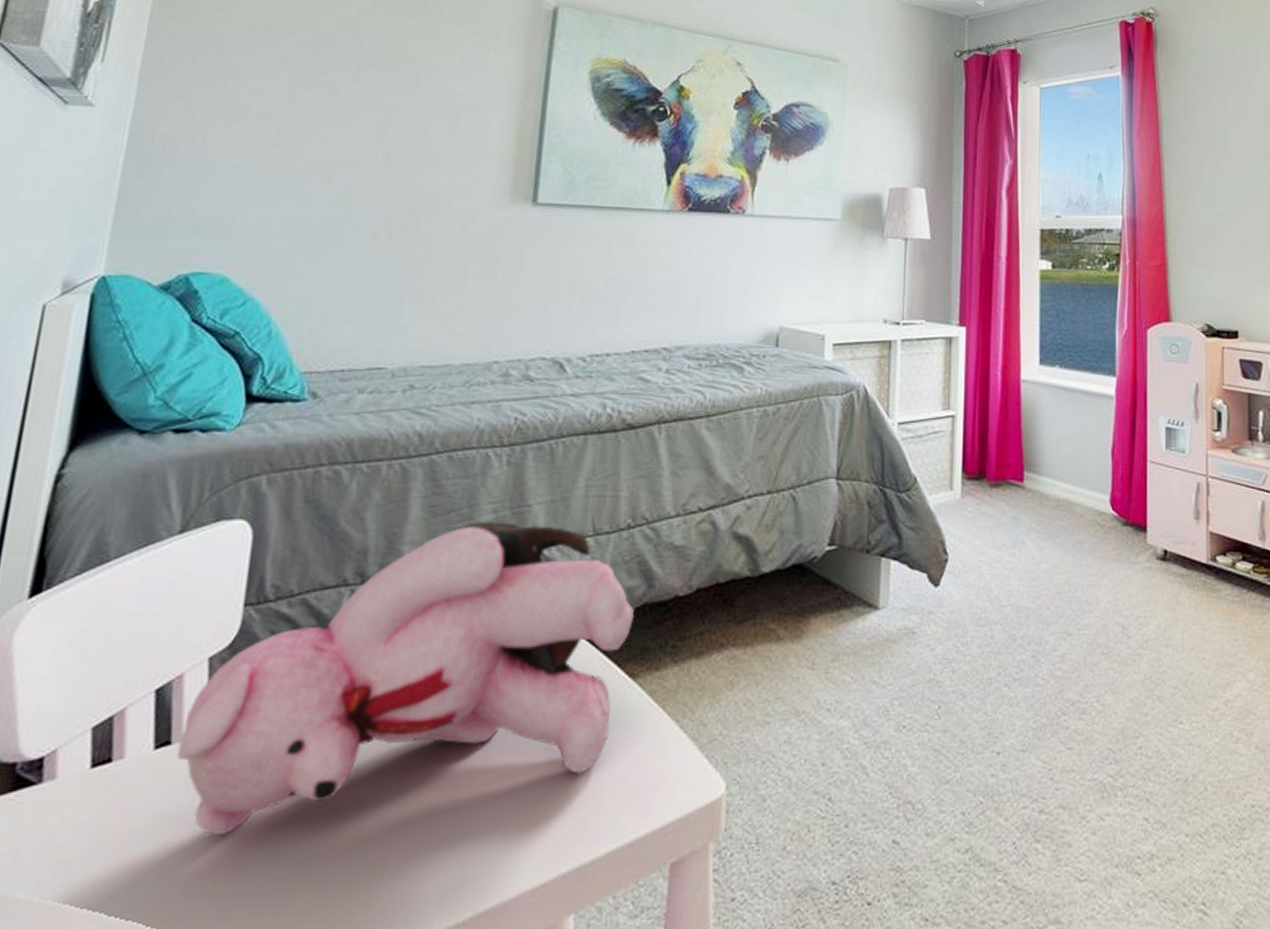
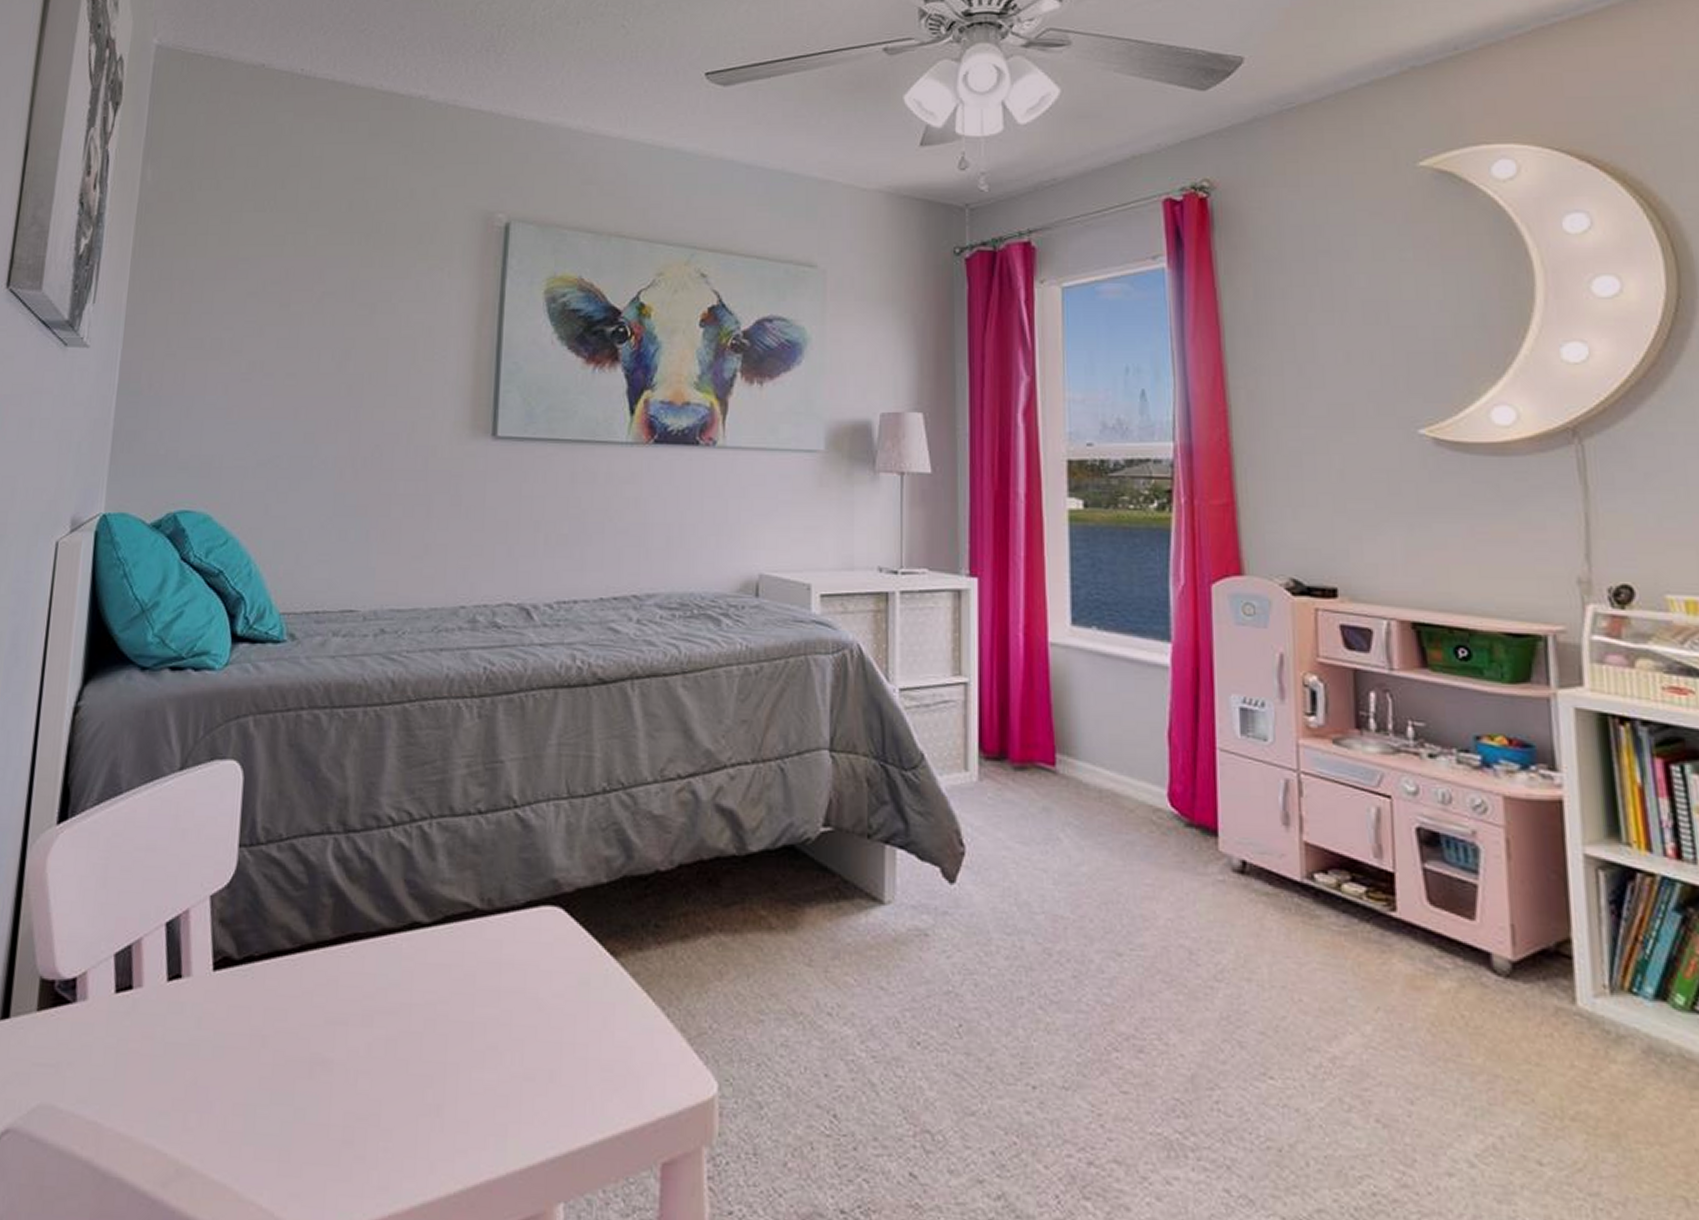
stuffed bear: present [176,520,634,835] -> none [187,775,613,1073]

